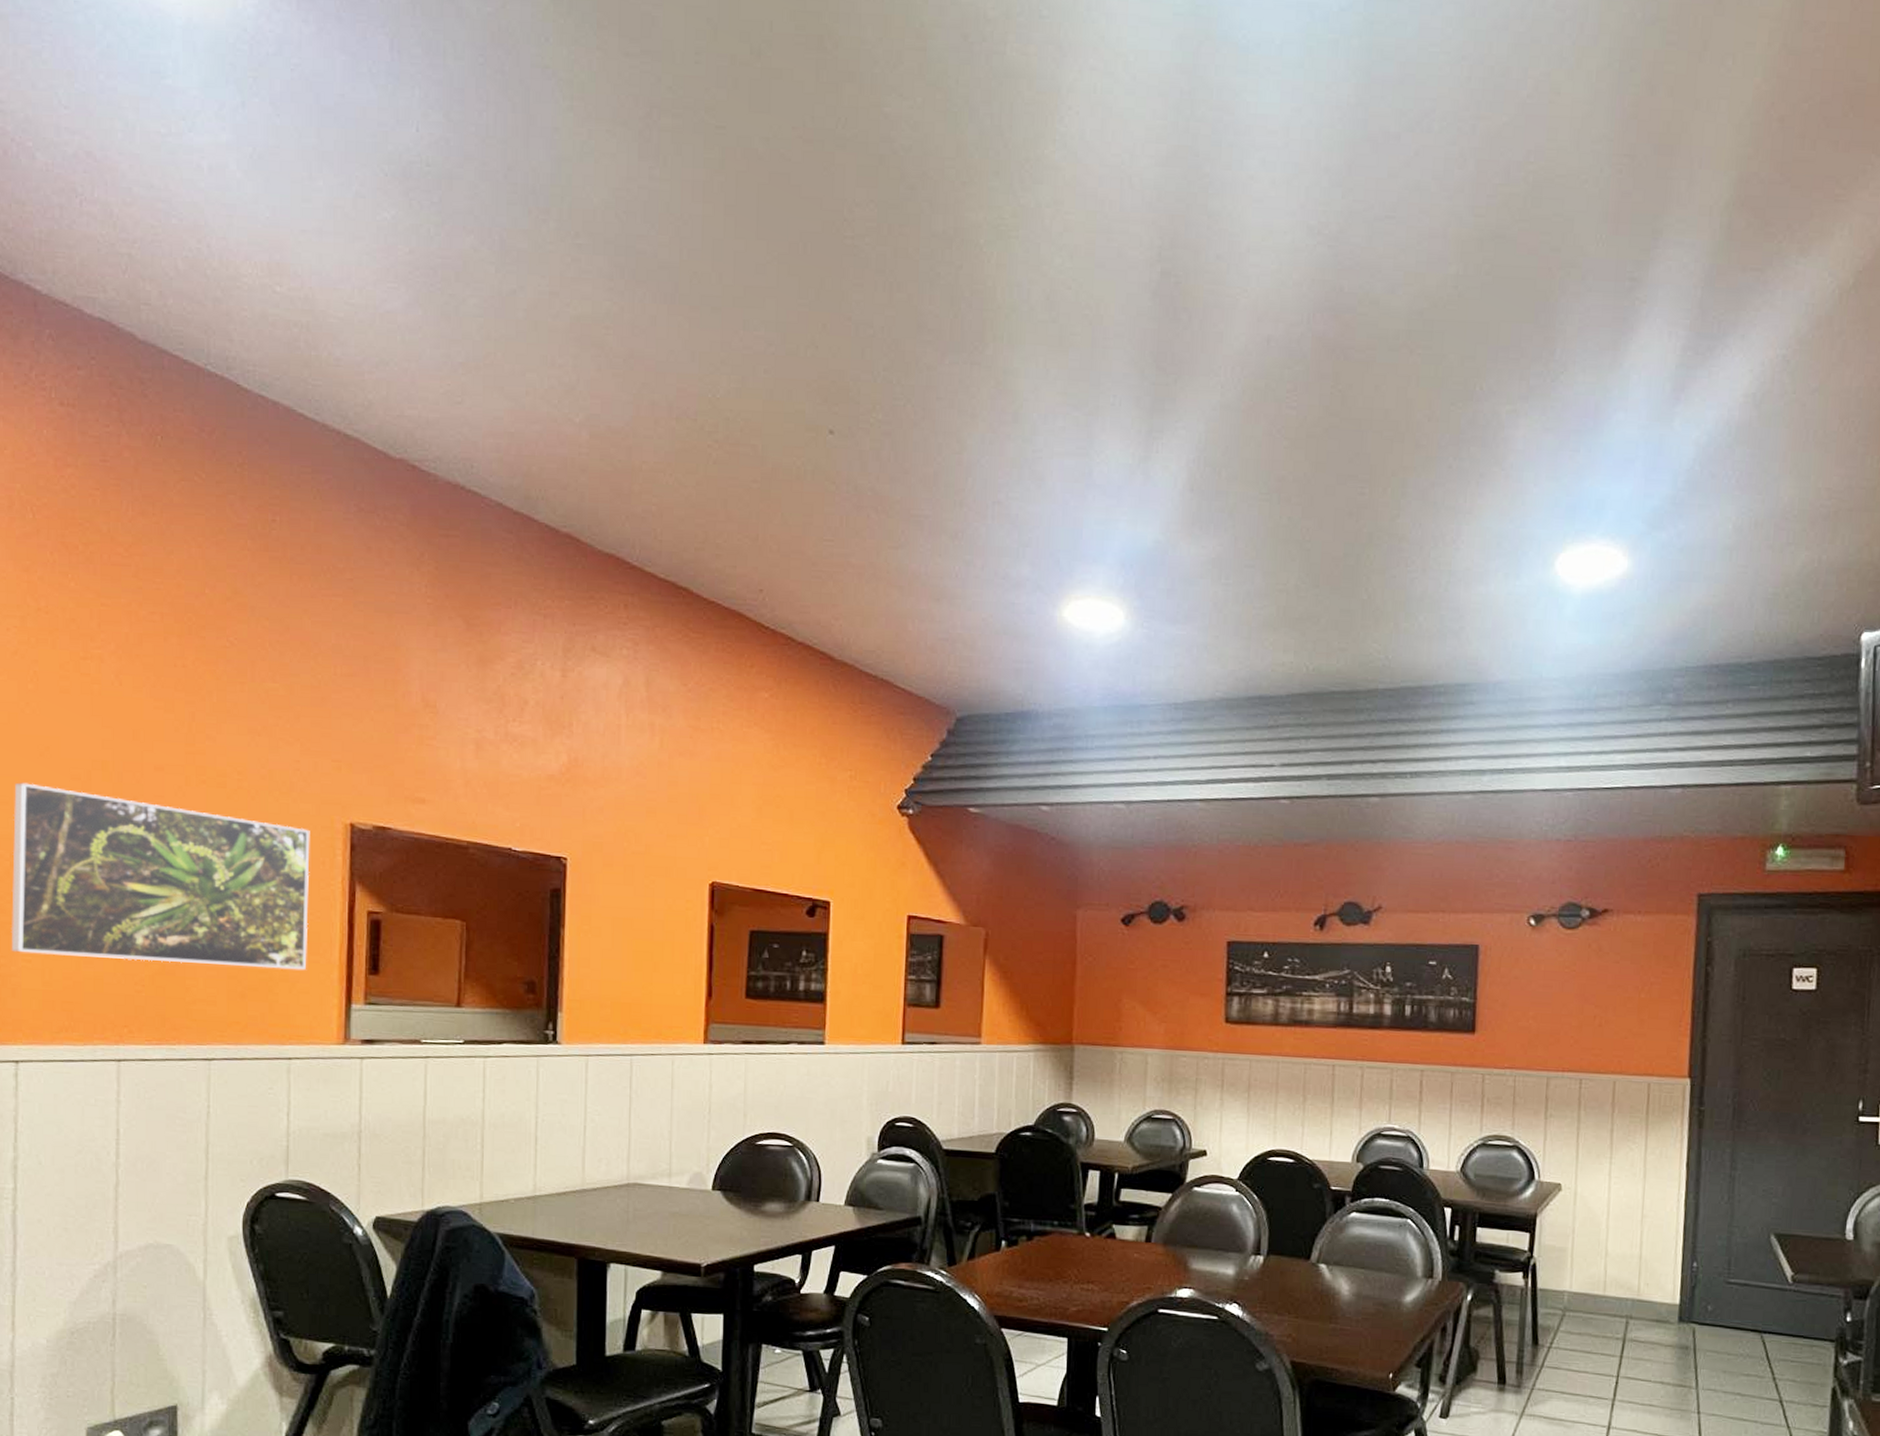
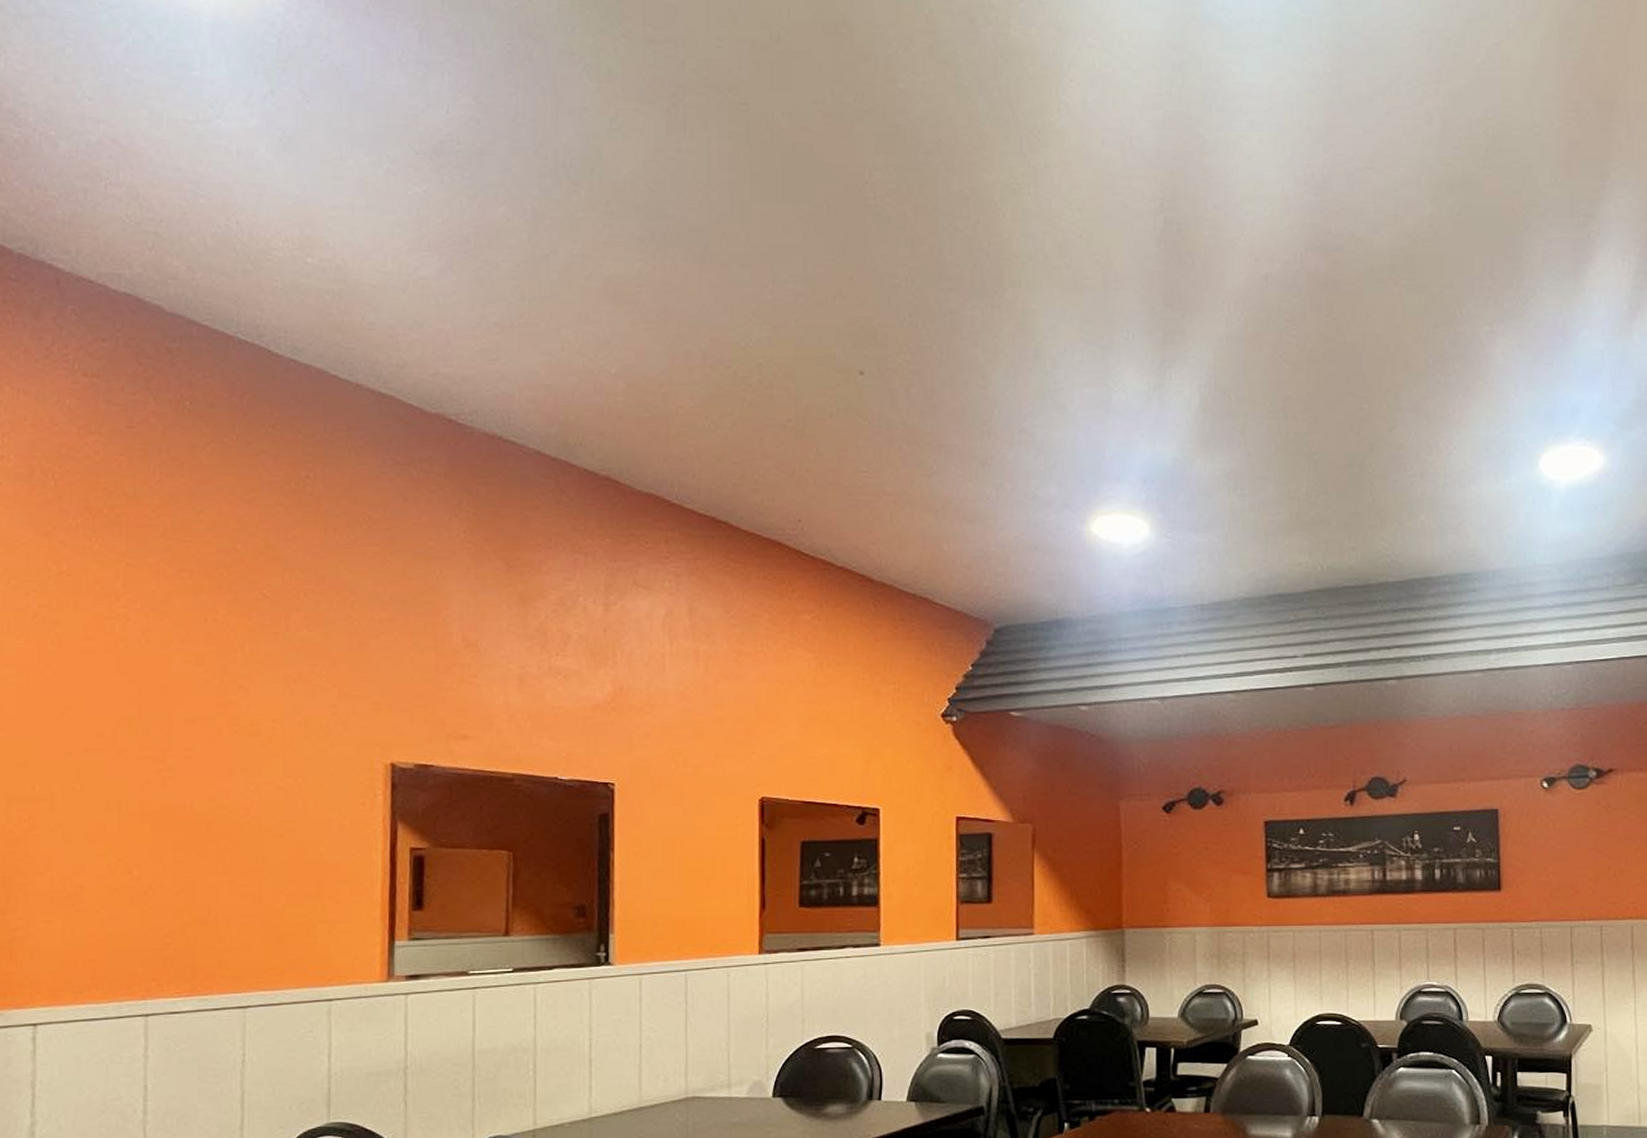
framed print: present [11,782,310,971] -> none [29,743,349,914]

